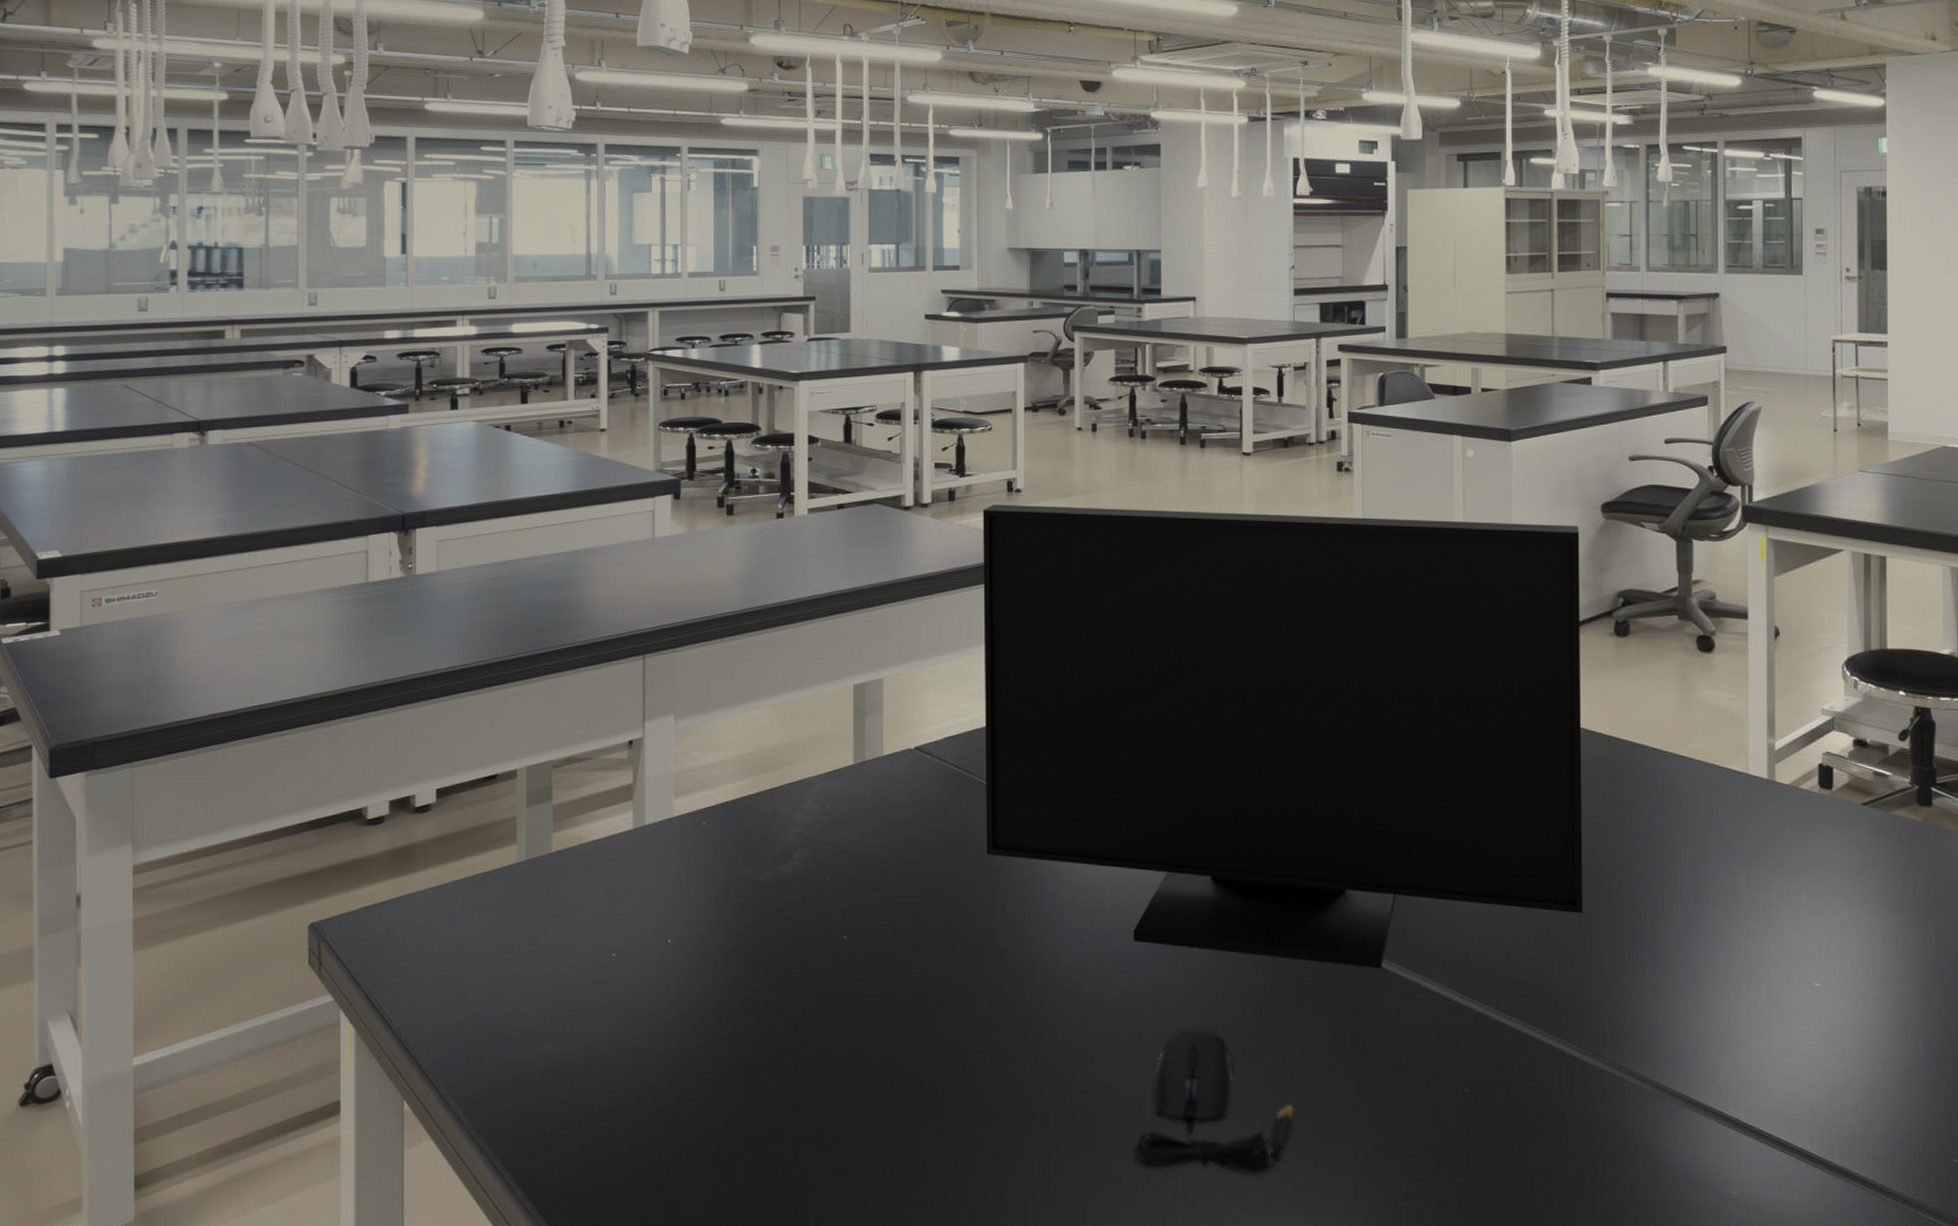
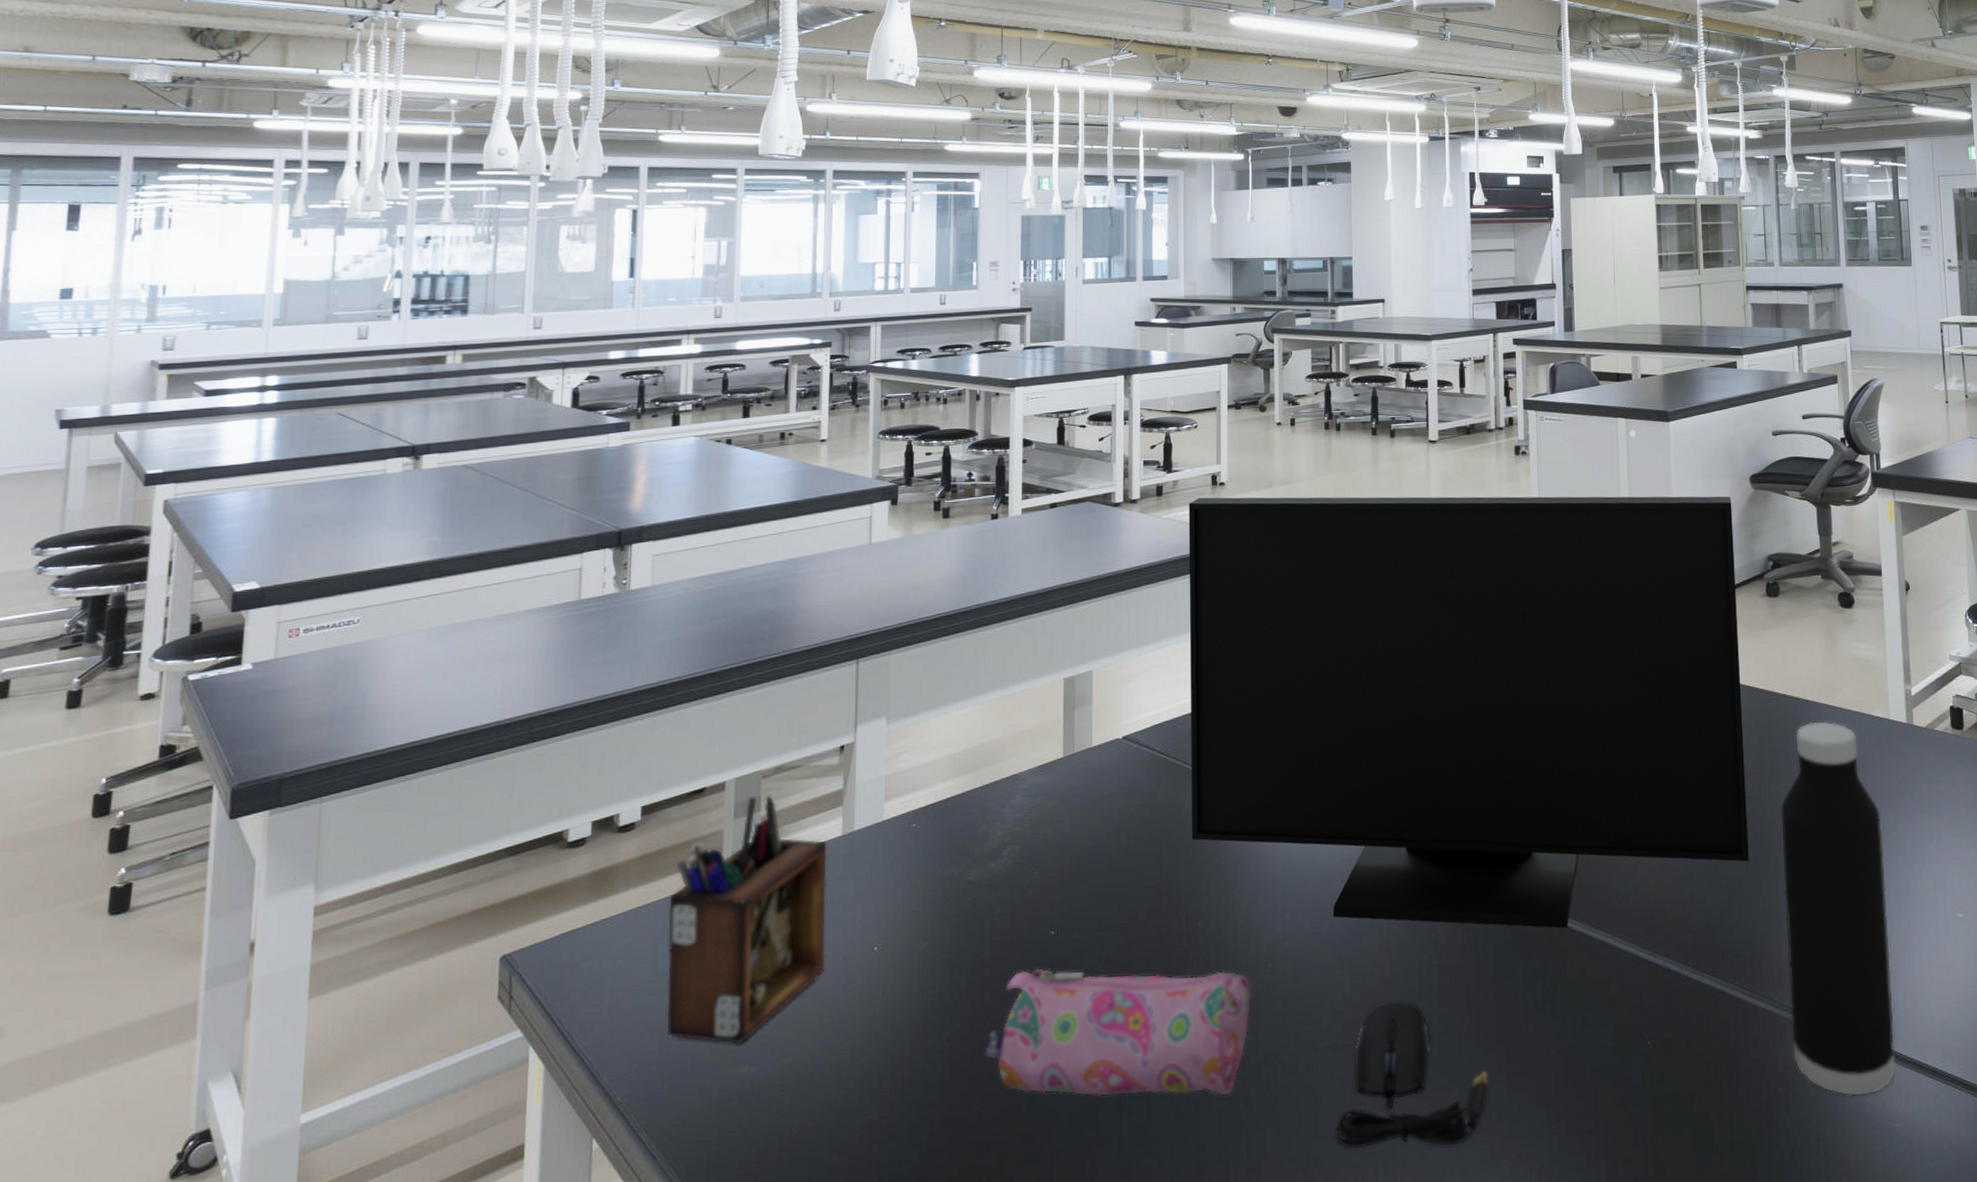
desk organizer: none [467,785,620,1023] -> present [666,795,827,1044]
pencil case: none [779,971,1049,1108] -> present [985,968,1252,1096]
water bottle: none [1621,772,1736,1160] -> present [1781,721,1896,1096]

